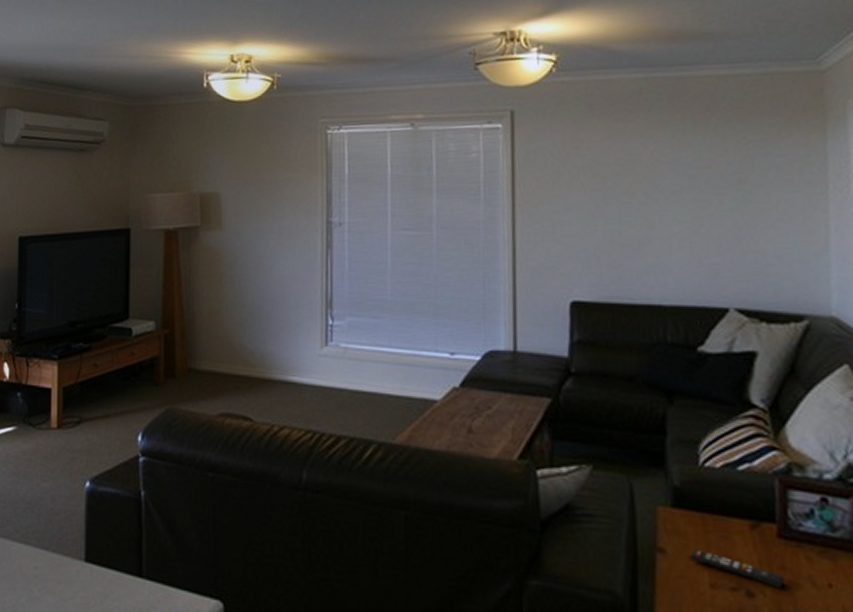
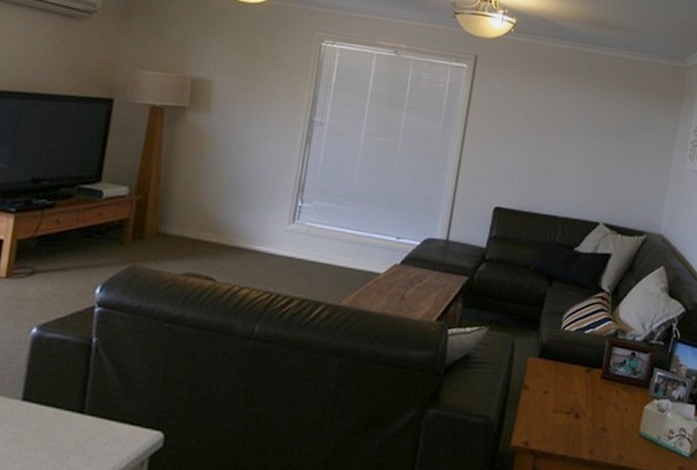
remote control: present [691,548,785,588] -> none [544,386,600,411]

